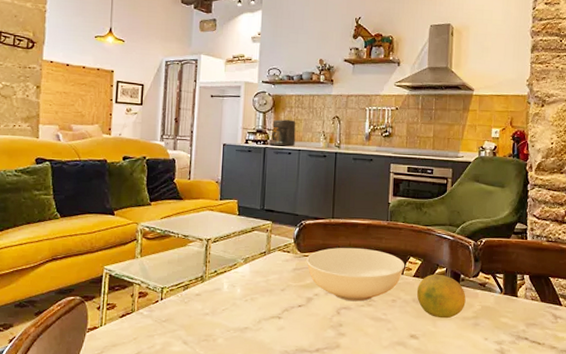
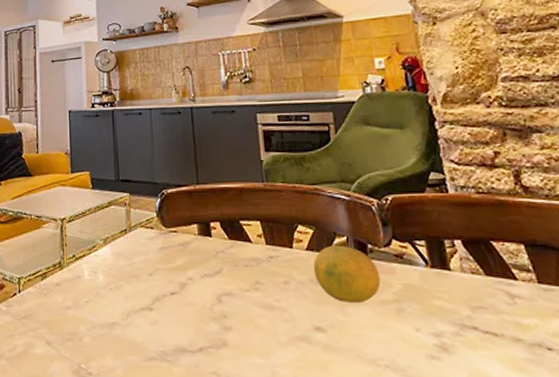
coffee maker: present [269,119,296,147] -> none [117,76,145,107]
bowl: present [306,247,405,302] -> none [173,217,294,286]

